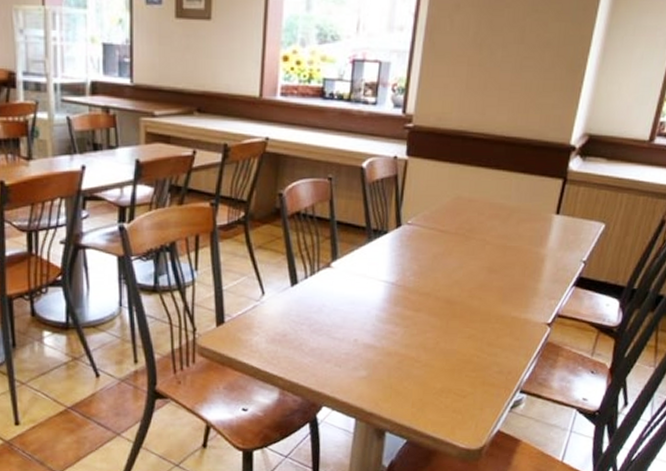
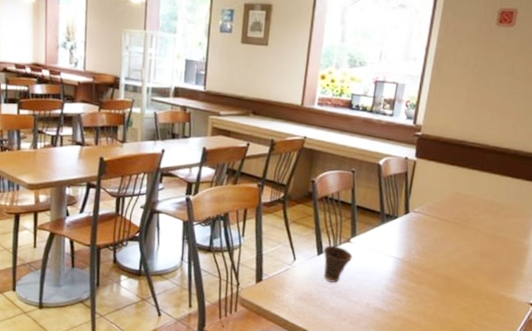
cup: none [298,273,334,318] -> present [323,245,352,283]

